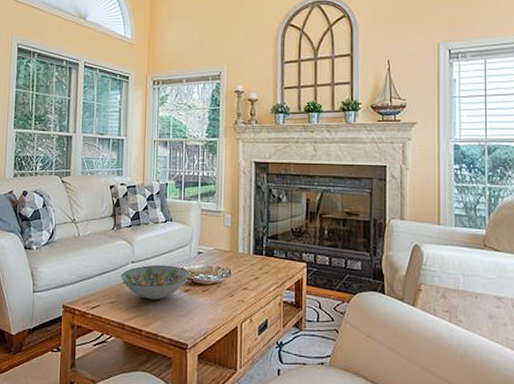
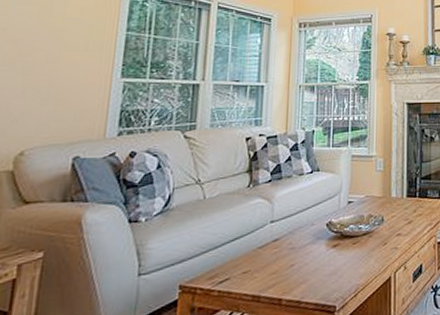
decorative bowl: present [120,264,190,300] -> none [256,220,339,263]

